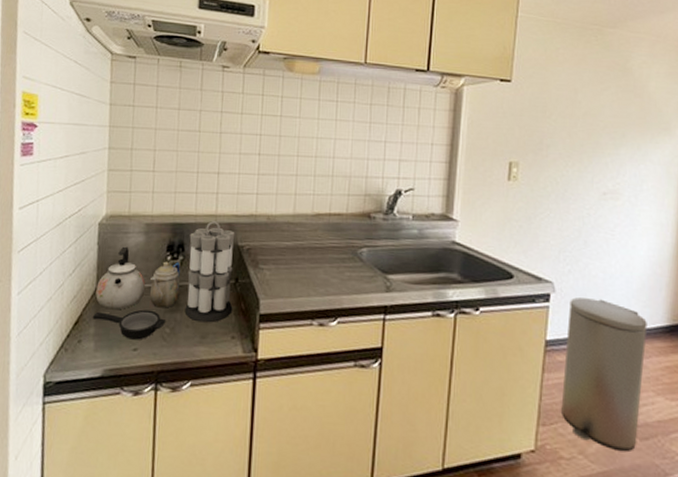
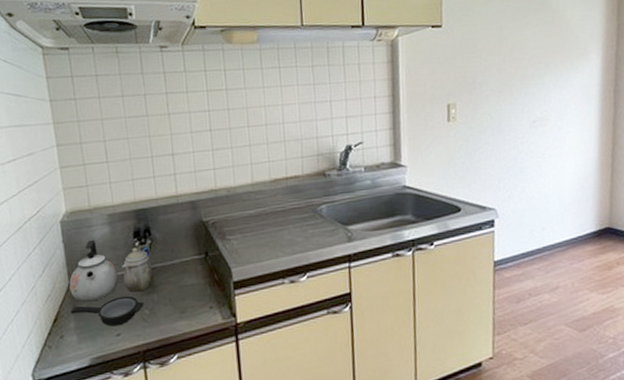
spice rack: present [184,221,235,323] -> none [154,202,207,299]
pedal bin: present [561,297,647,452] -> none [511,217,579,345]

